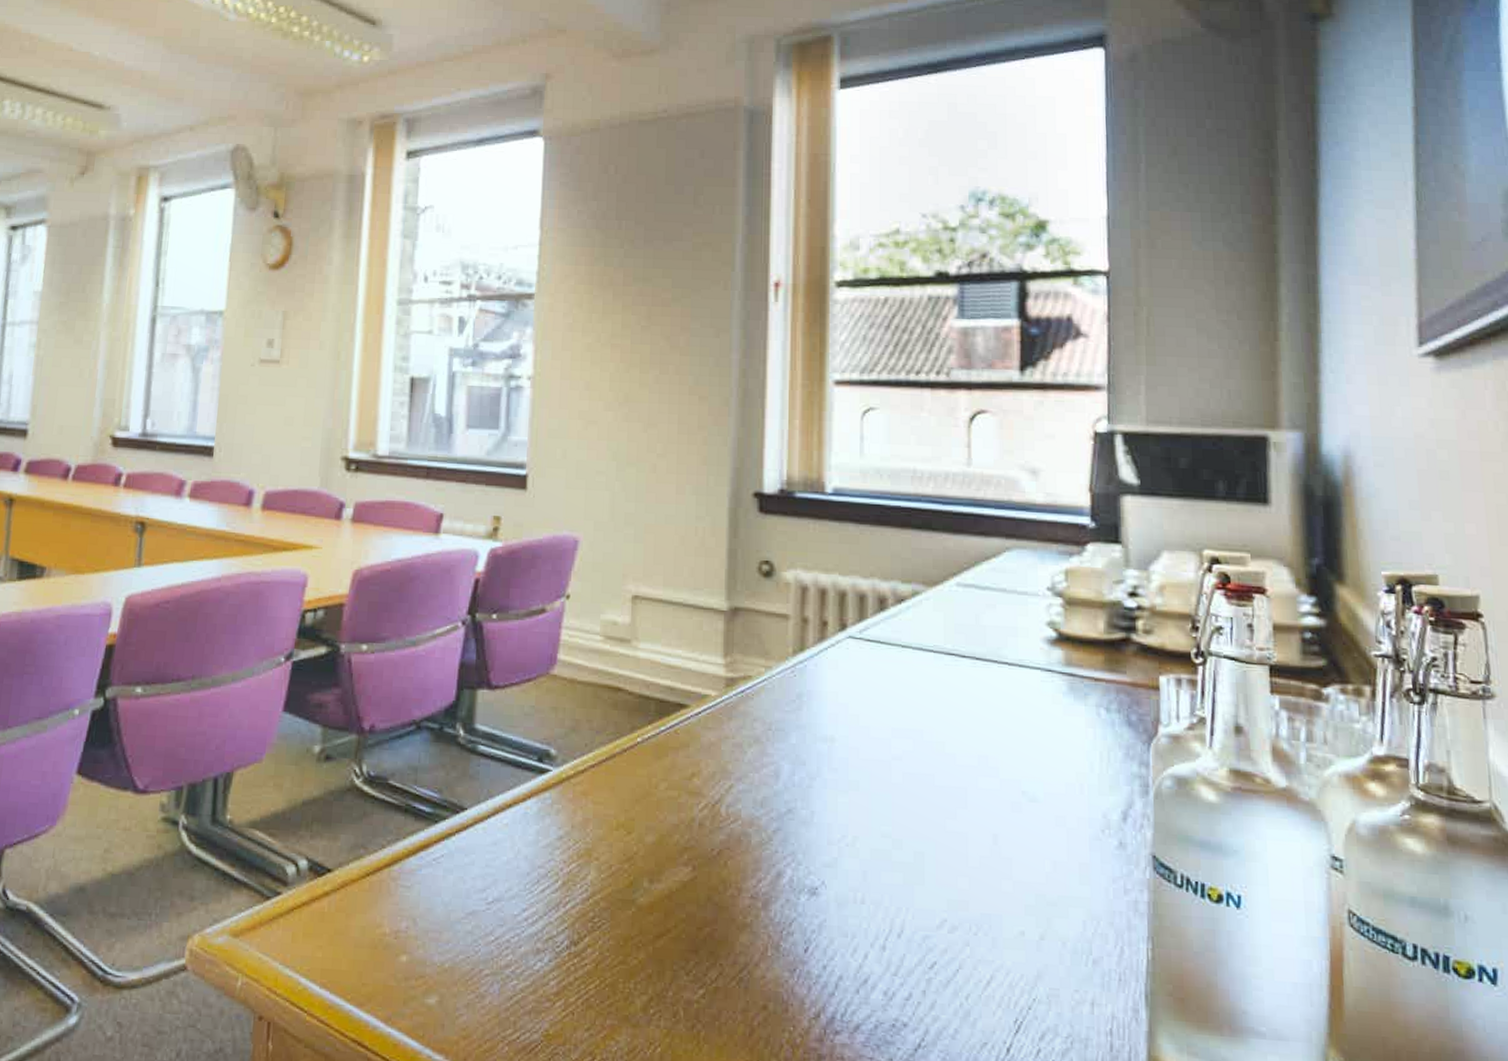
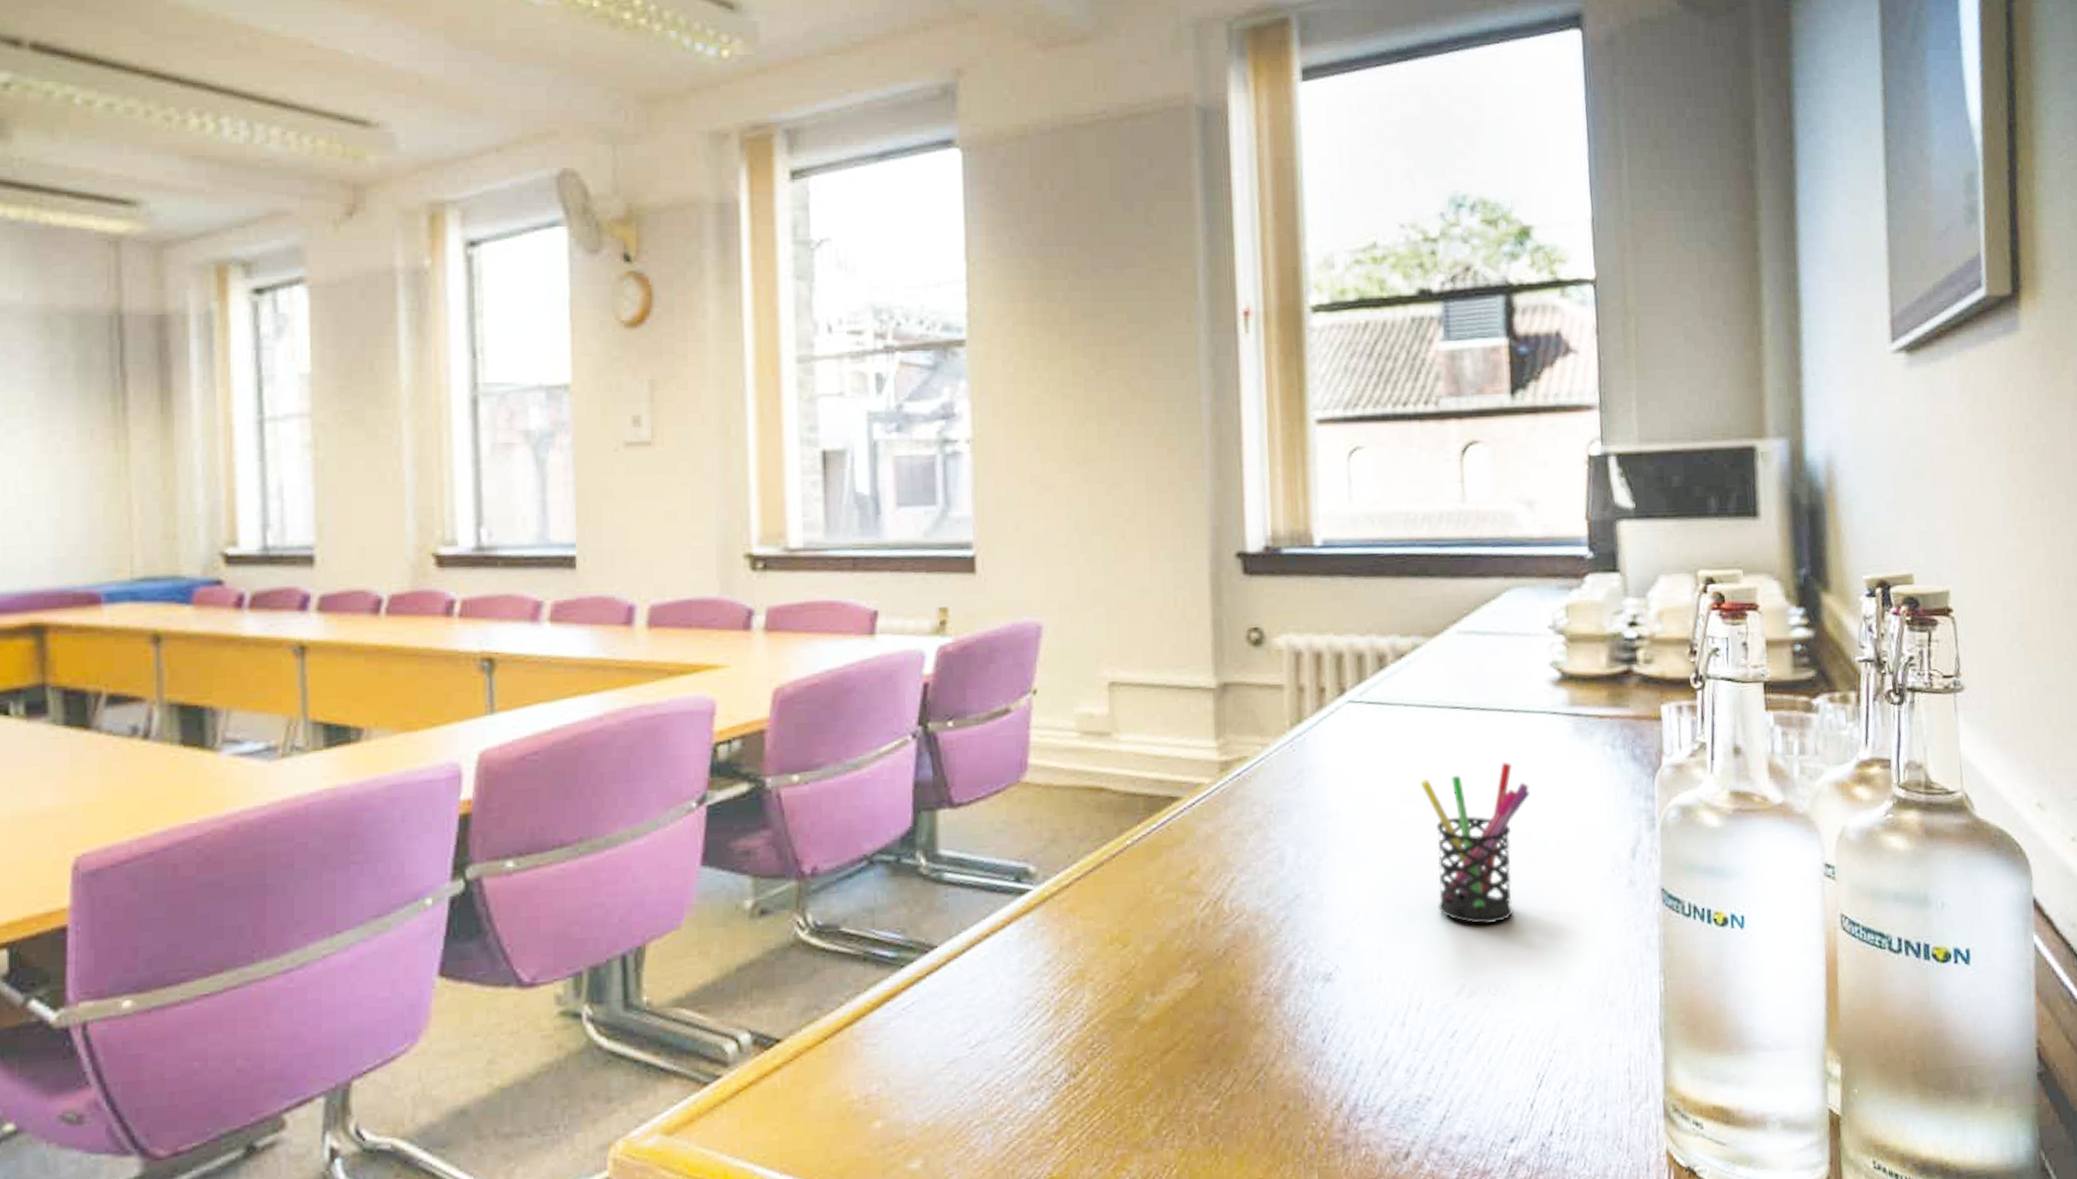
pen holder: none [913,710,1022,865] -> present [1420,761,1531,925]

